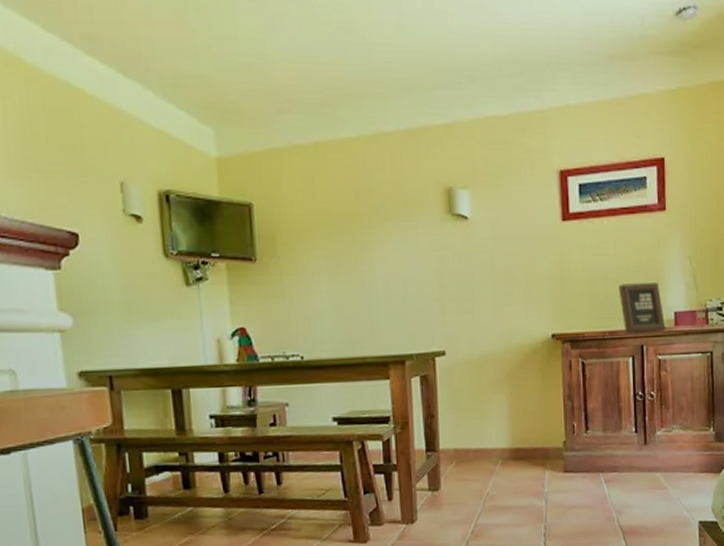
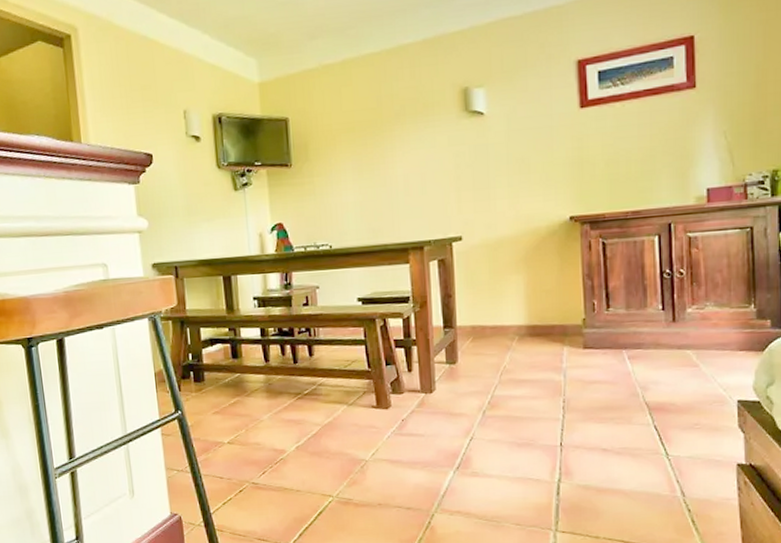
picture frame: present [618,283,666,334] -> none [642,160,697,213]

